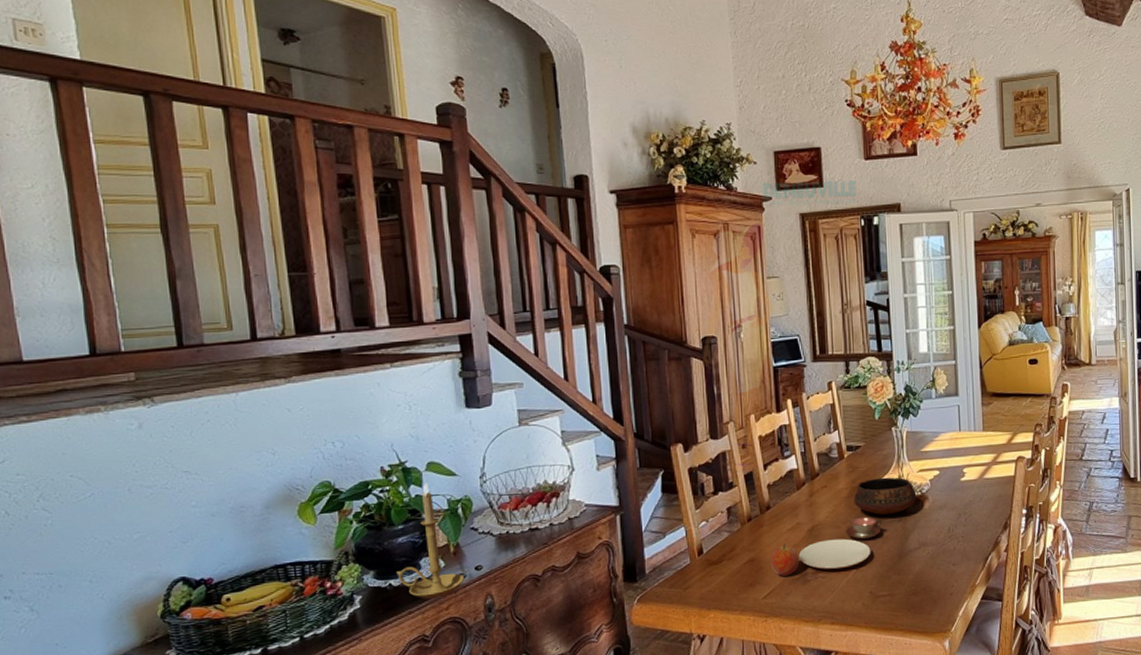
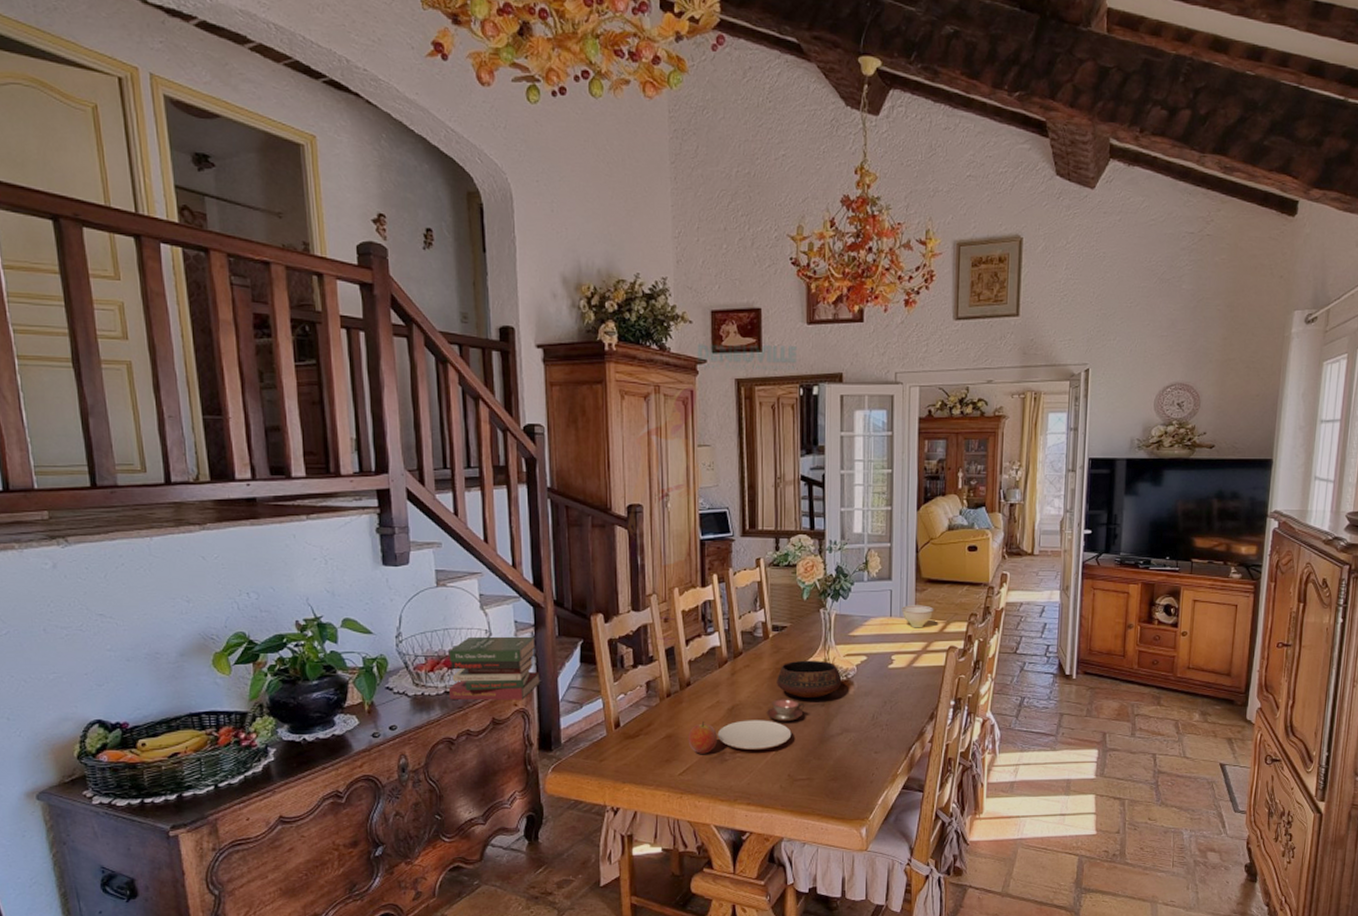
candle holder: present [396,483,464,599] -> none [311,639,378,755]
books: none [532,469,624,536] -> present [448,636,541,701]
bowl: none [970,418,1001,441] -> present [902,605,934,628]

